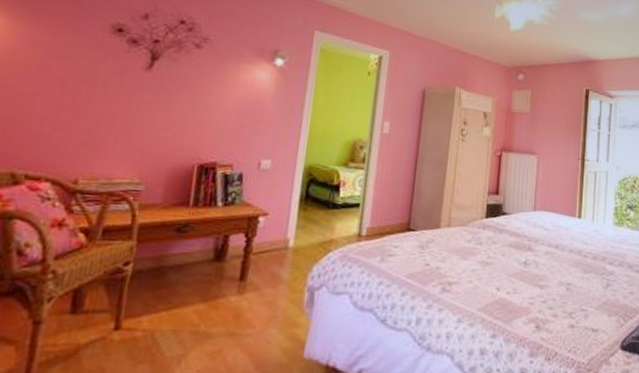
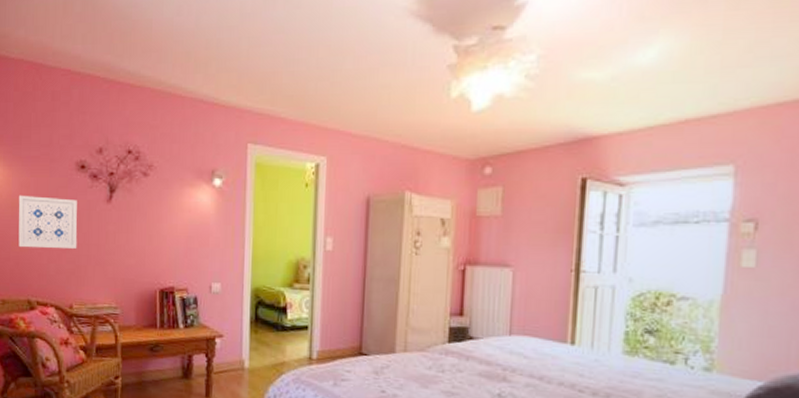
wall art: none [10,51,107,116] -> present [18,195,78,249]

